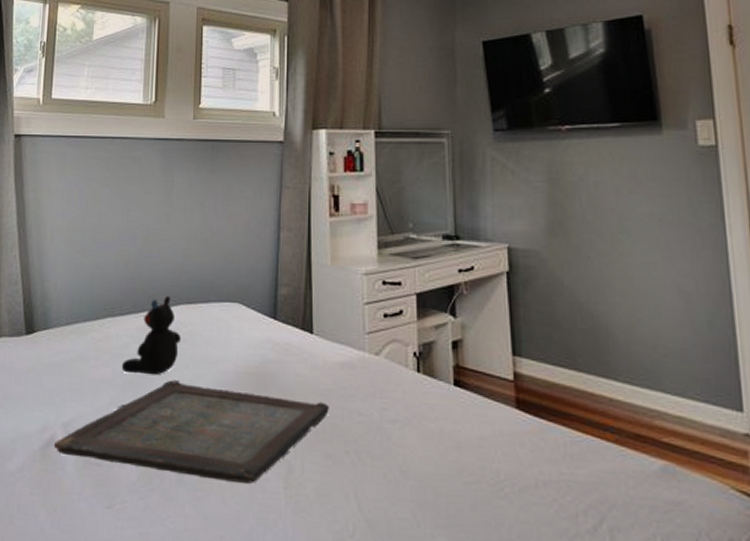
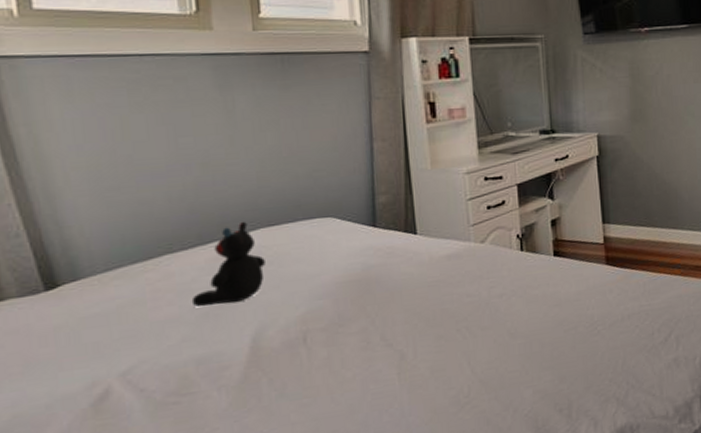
serving tray: present [53,380,329,484] -> none [109,292,438,404]

